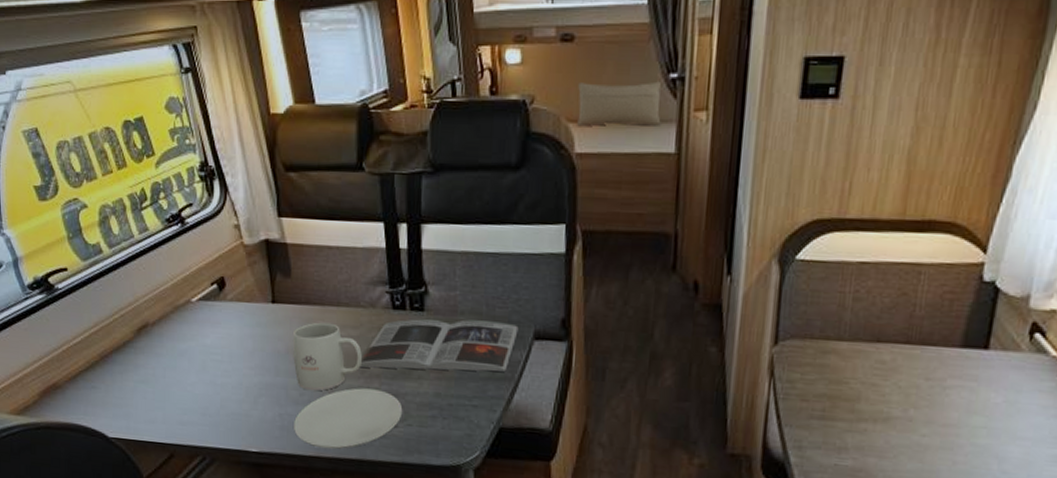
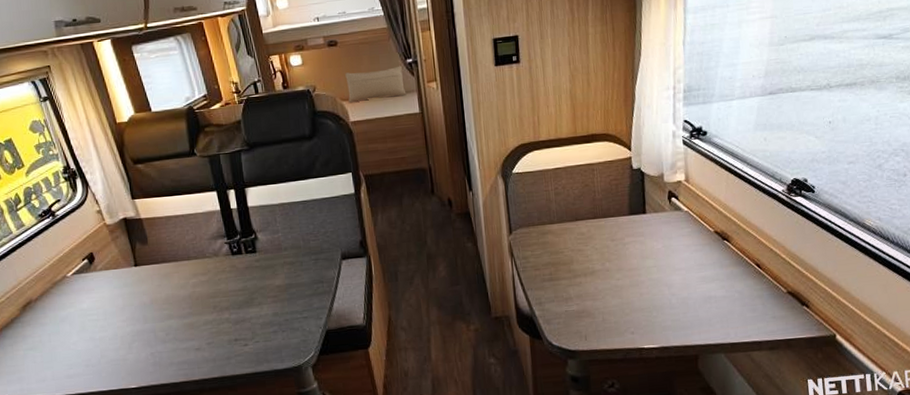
mug: present [292,322,363,392] -> none [154,274,214,330]
plate: present [294,388,403,450] -> none [164,319,251,374]
magazine: present [360,319,519,372] -> none [212,251,330,304]

